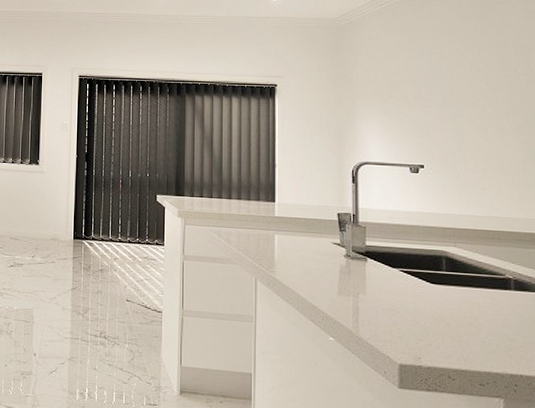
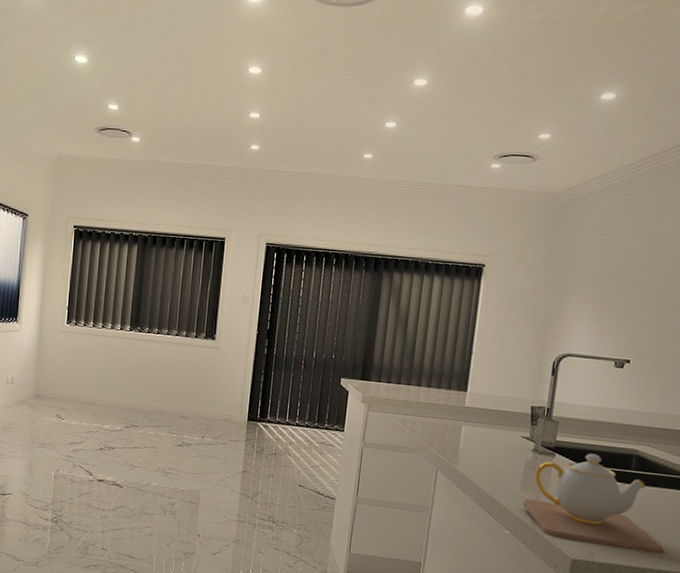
teapot: none [343,256,488,354] -> present [523,453,664,553]

